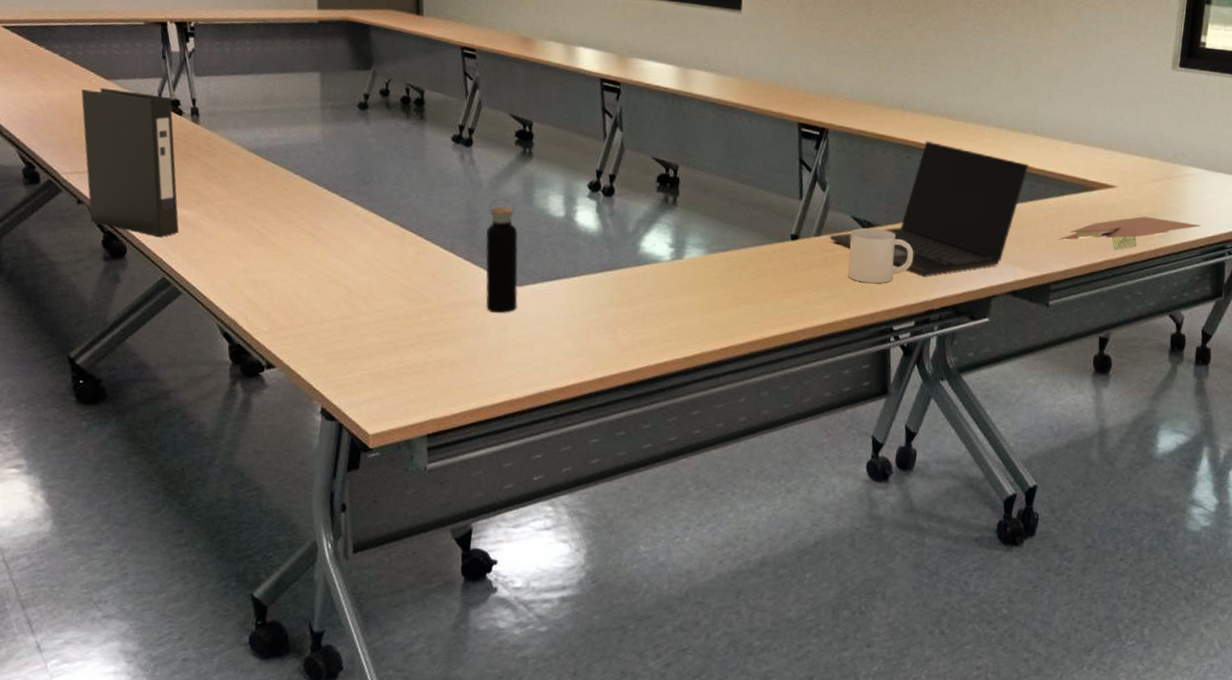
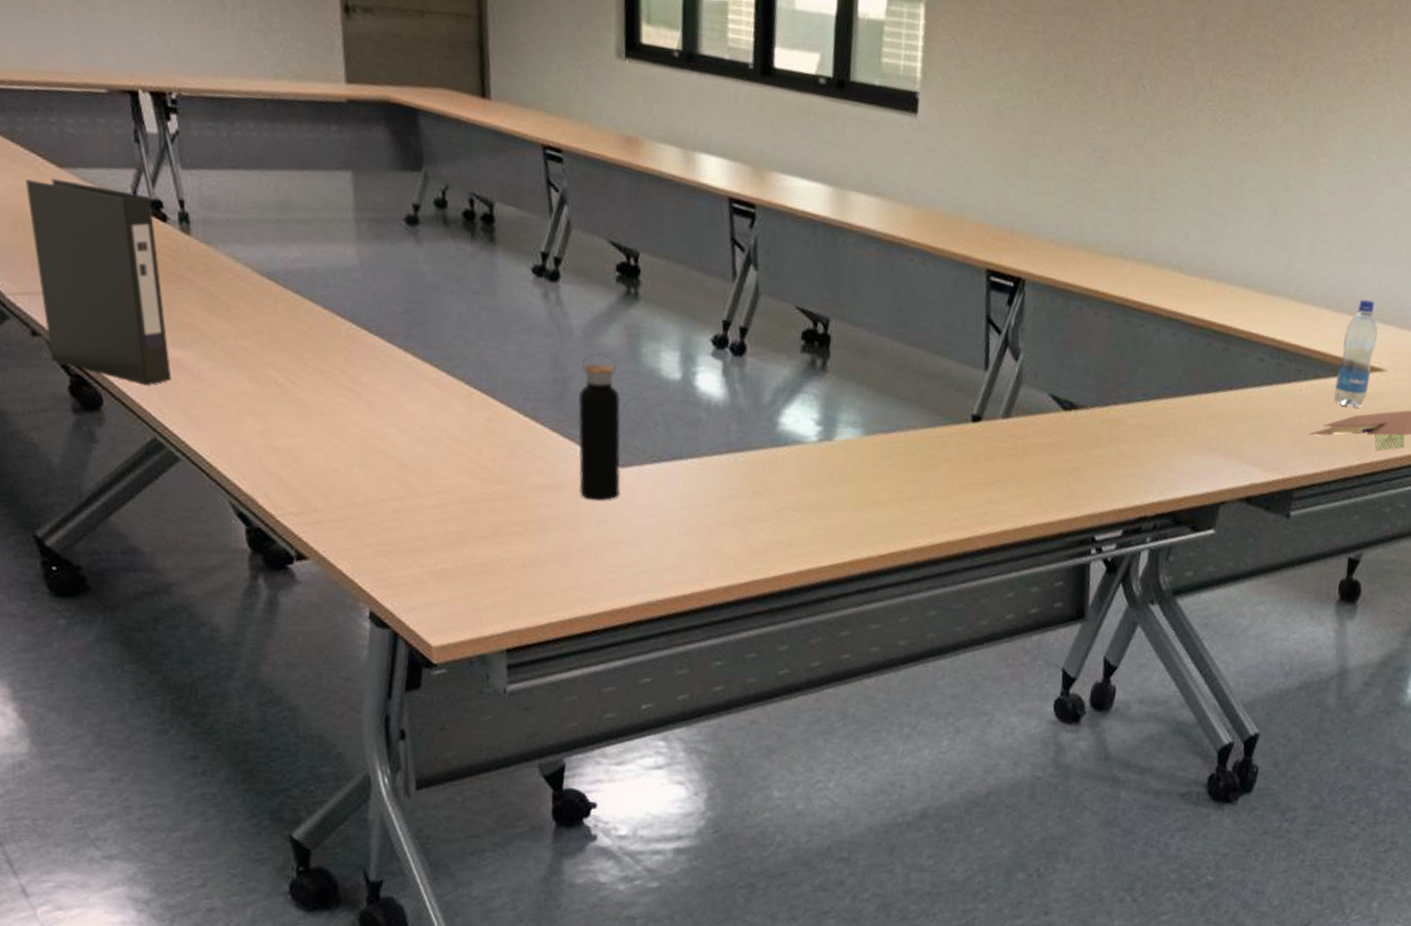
laptop: present [829,140,1029,276] -> none [1020,300,1279,474]
mug: present [848,228,914,284] -> none [1042,410,1126,482]
bottle: none [1076,133,1108,218] -> present [1333,299,1378,409]

